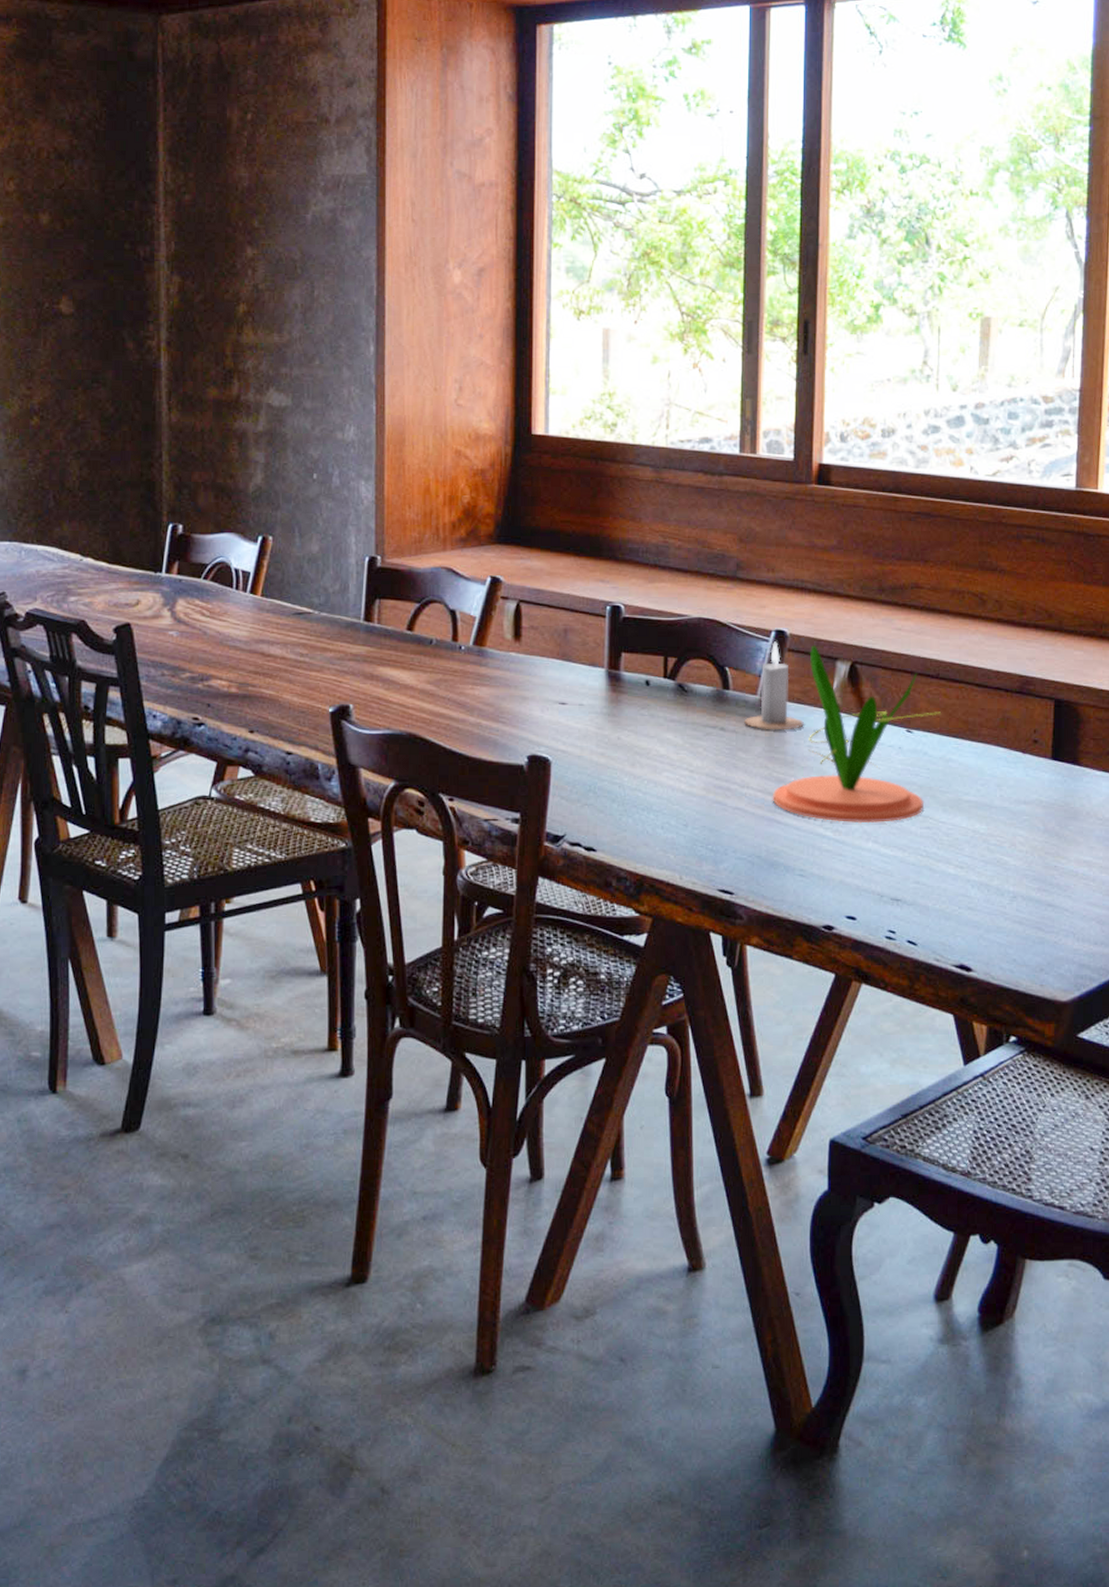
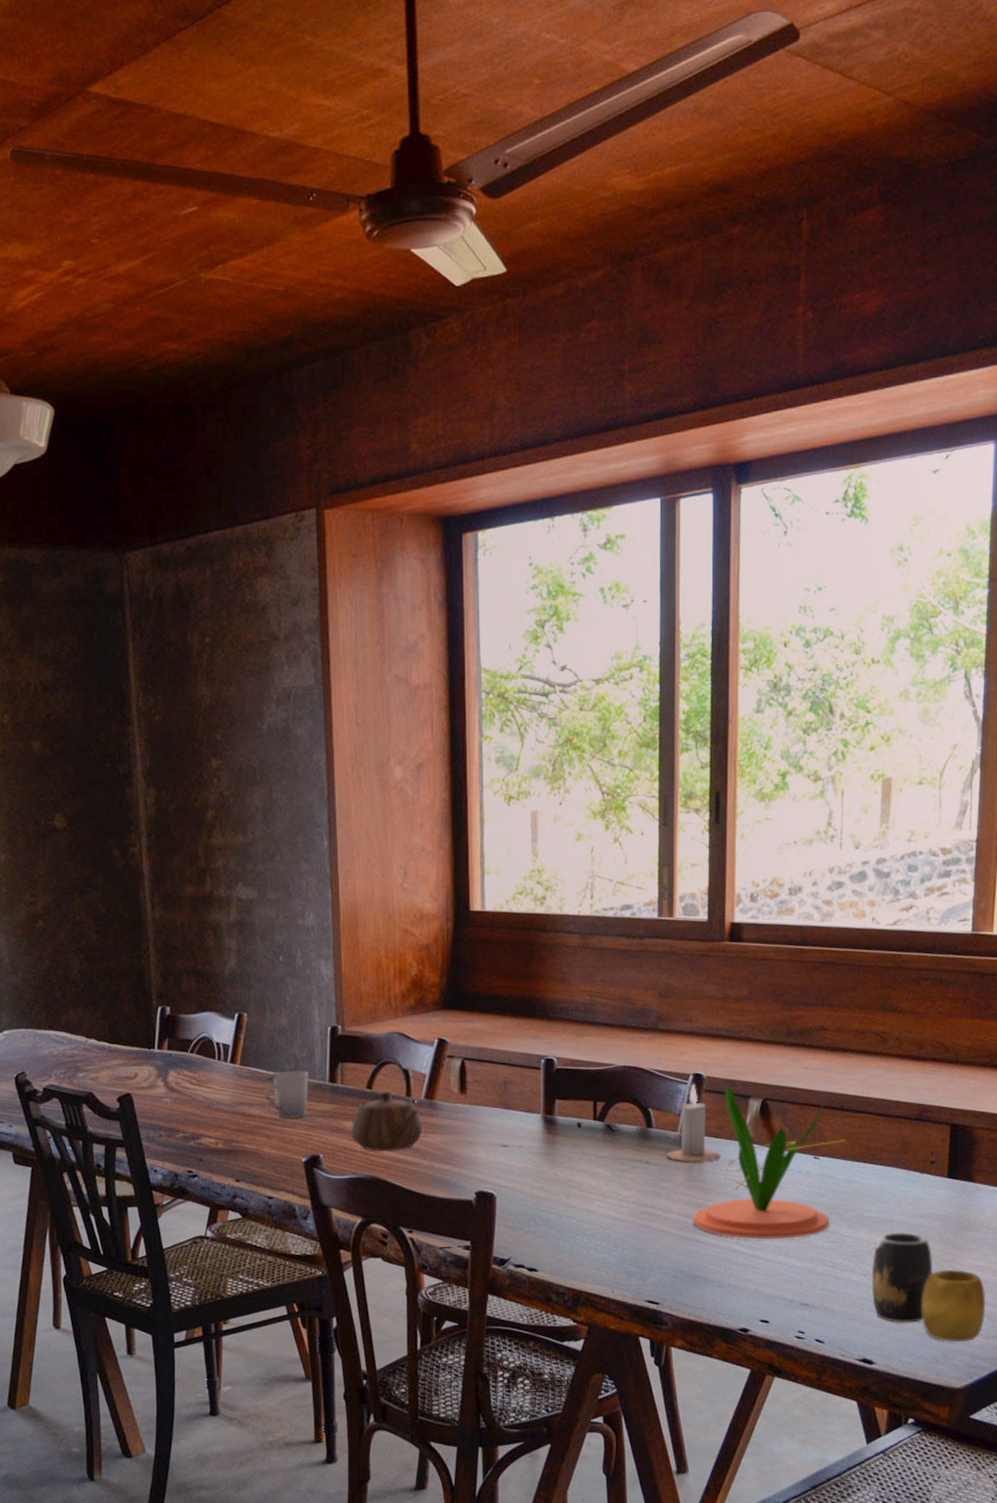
cup: none [287,605,341,661] -> present [264,1070,309,1118]
teapot: none [386,635,470,705] -> present [350,1091,423,1152]
vase: none [969,819,1094,949] -> present [871,1232,986,1343]

